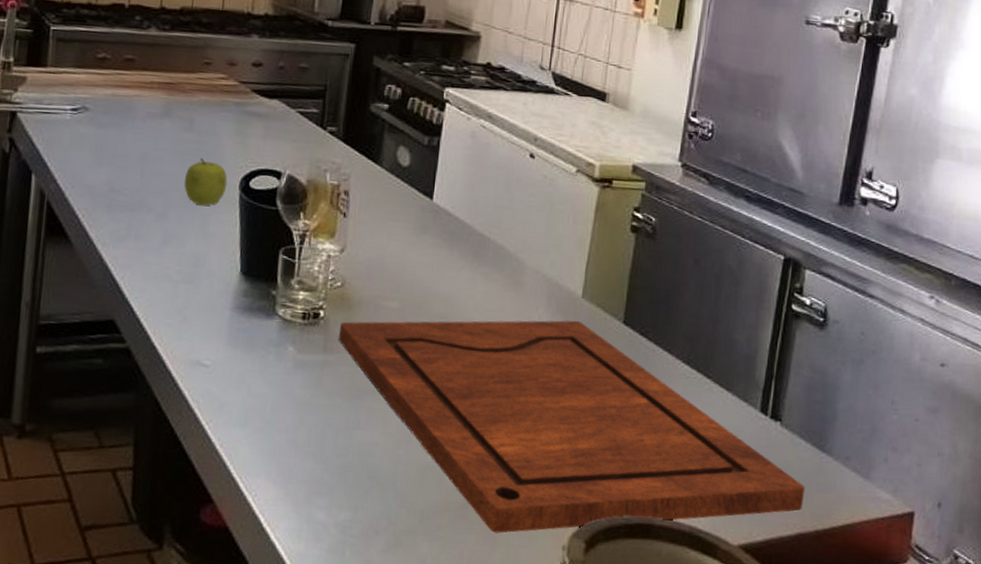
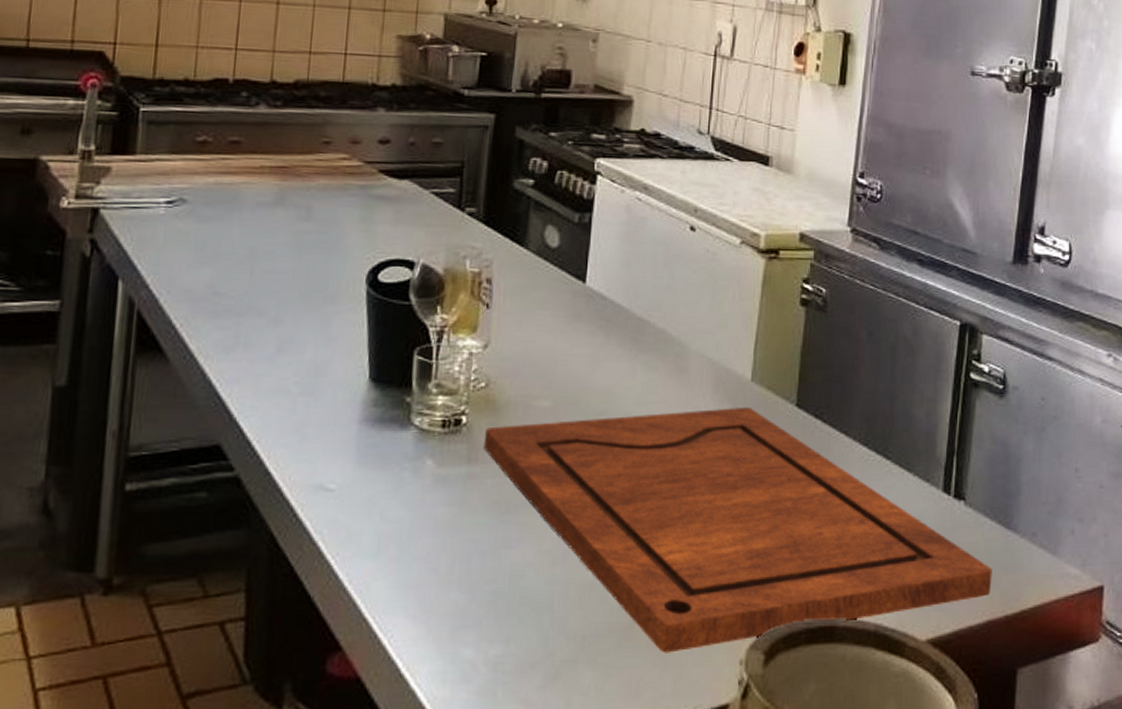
fruit: present [184,158,228,206] -> none [301,251,353,306]

